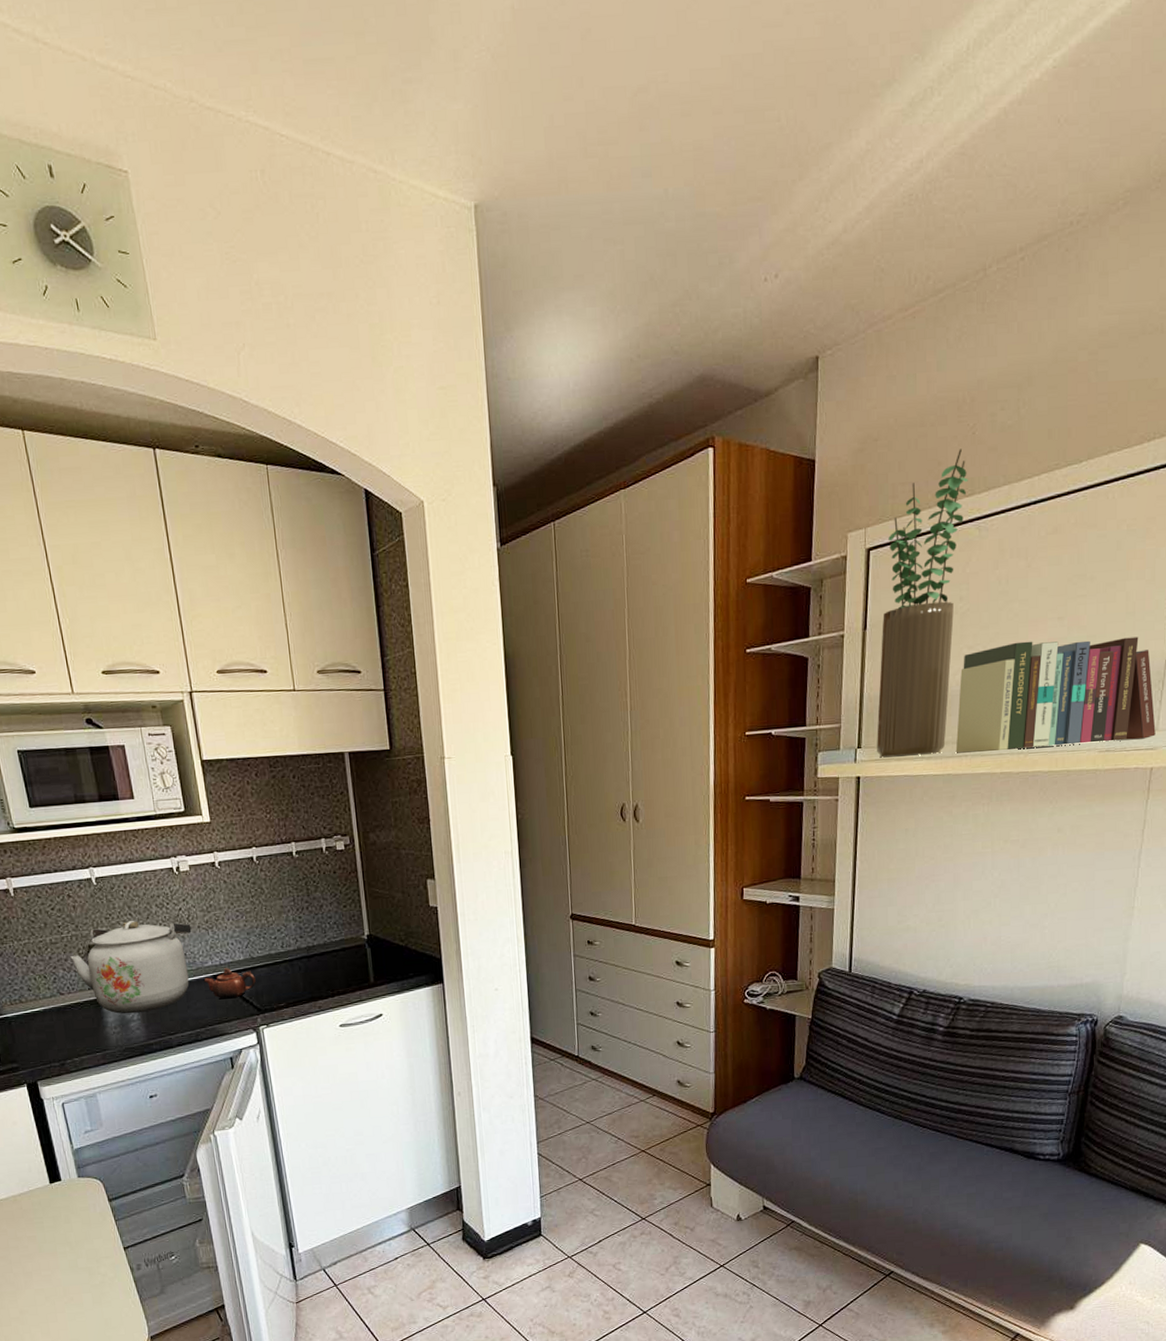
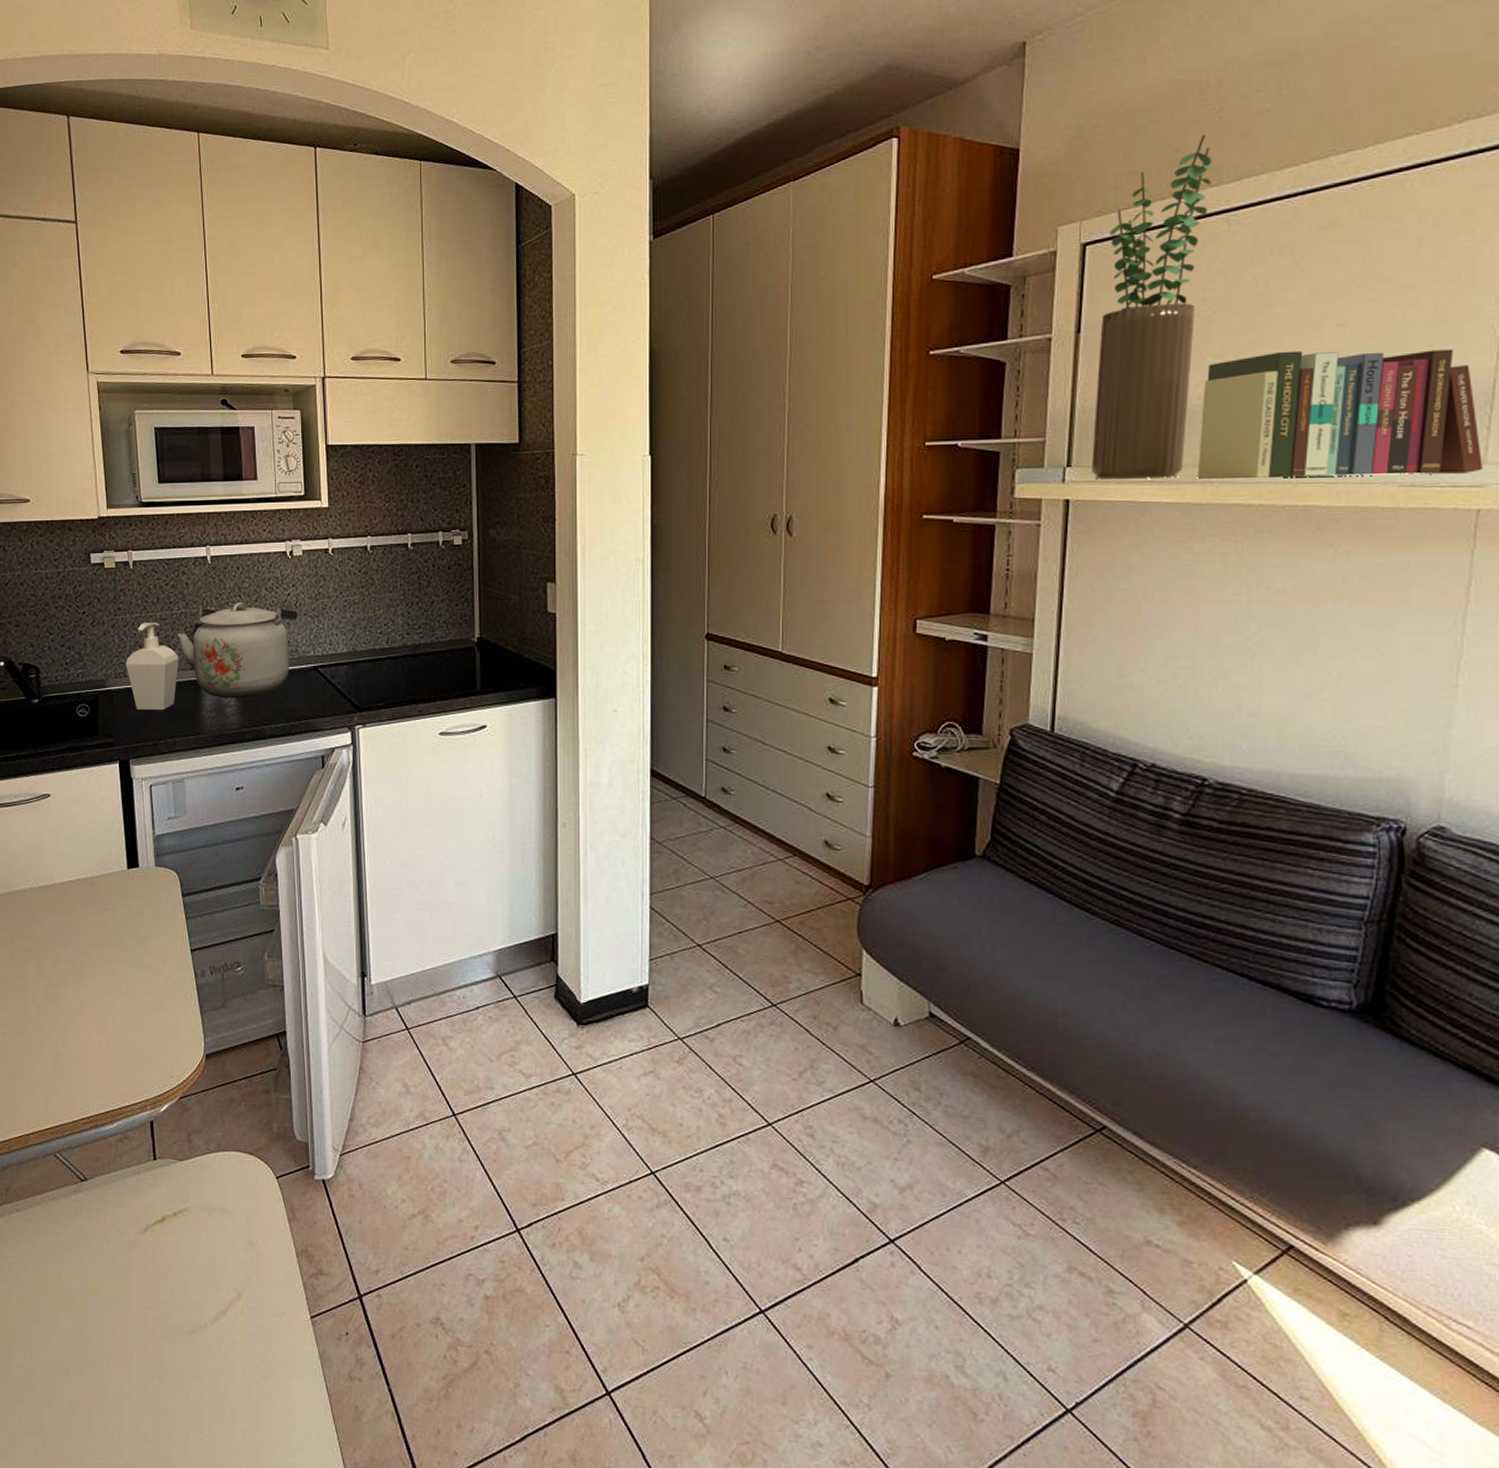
soap bottle: none [20,947,77,1034] -> present [126,622,178,711]
teapot: present [204,968,256,999] -> none [304,660,356,693]

